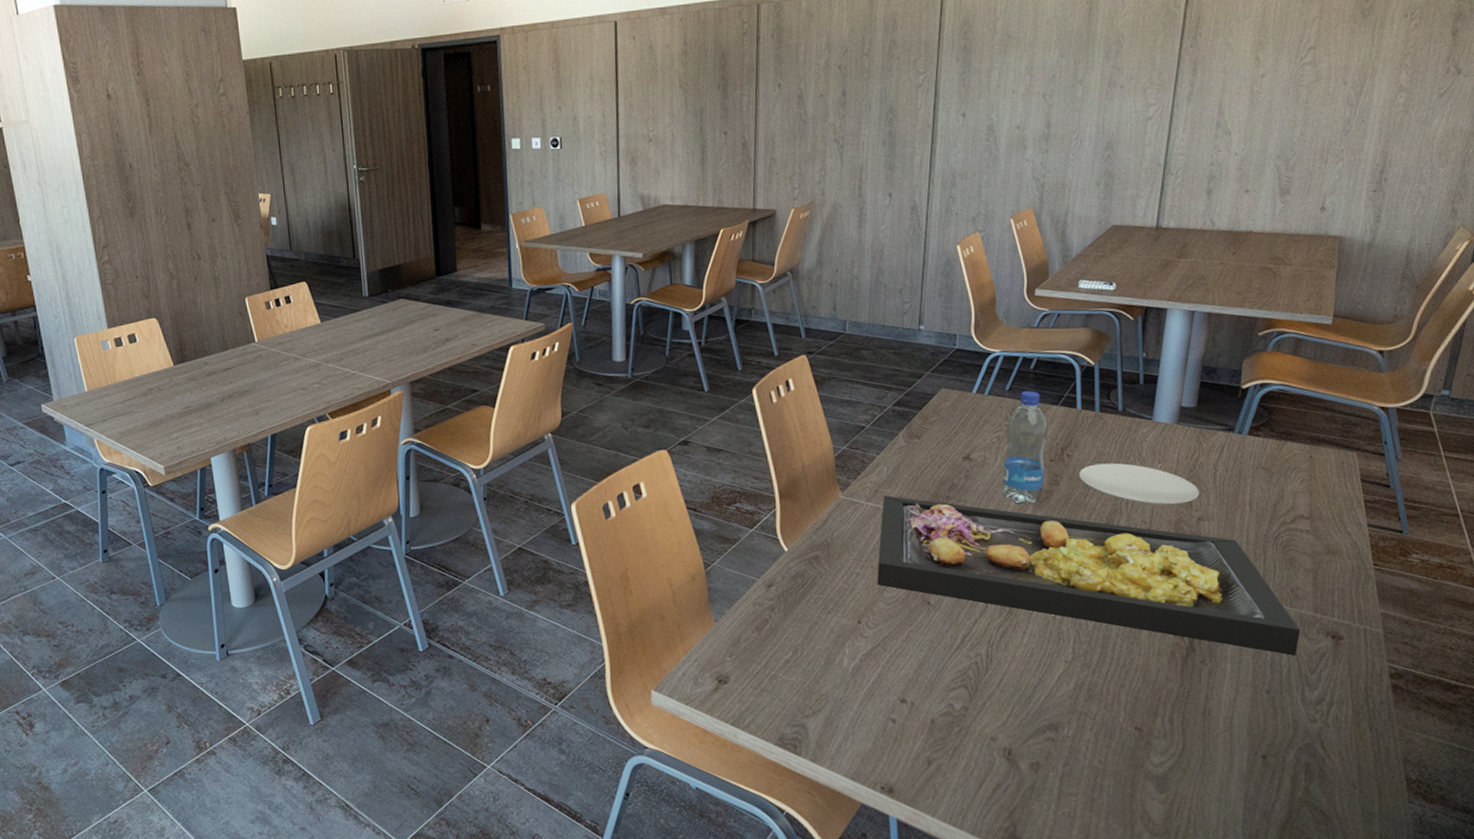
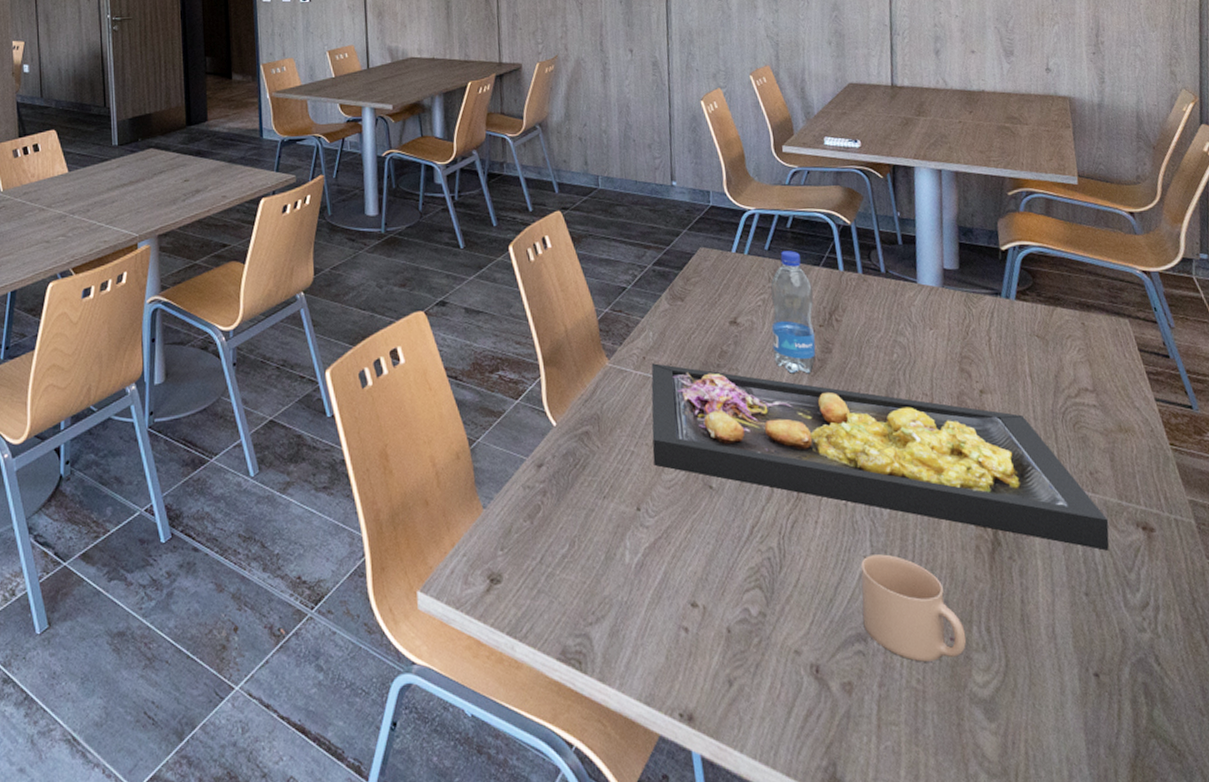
cup: none [1057,659,1150,747] -> present [860,554,967,662]
plate: present [1079,463,1199,506] -> none [850,329,977,376]

